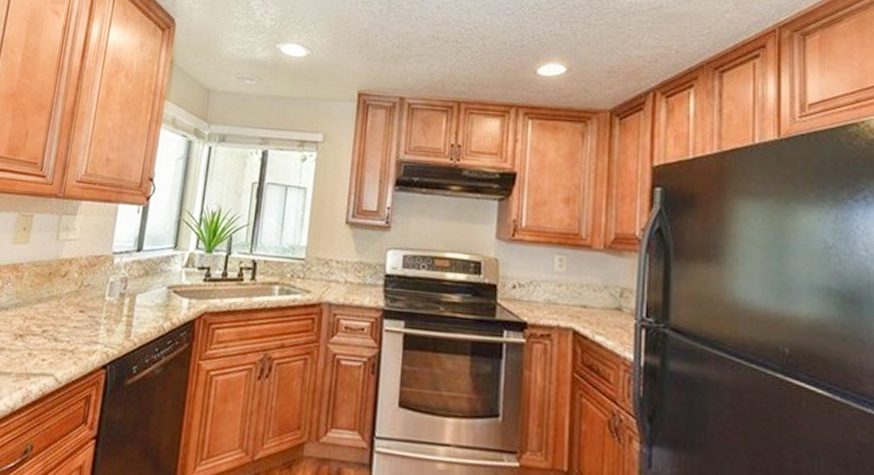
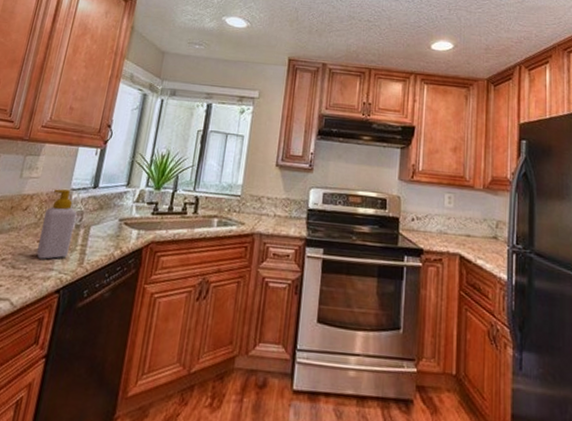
soap bottle: none [79,252,120,331] -> present [36,189,76,259]

